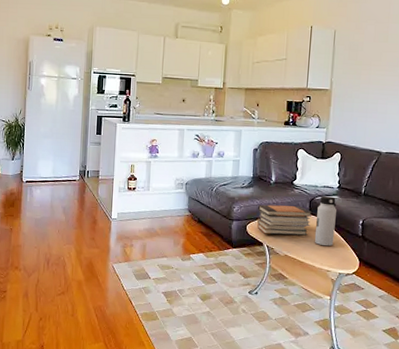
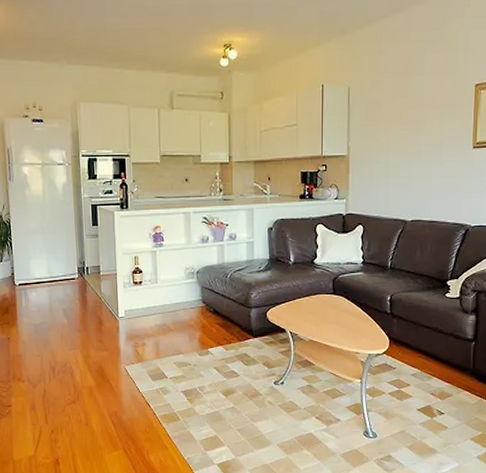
book stack: present [257,204,313,236] -> none [277,286,337,320]
water bottle: present [314,196,337,247] -> none [340,273,362,327]

